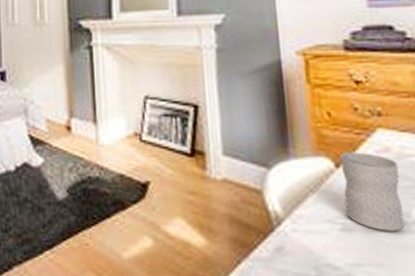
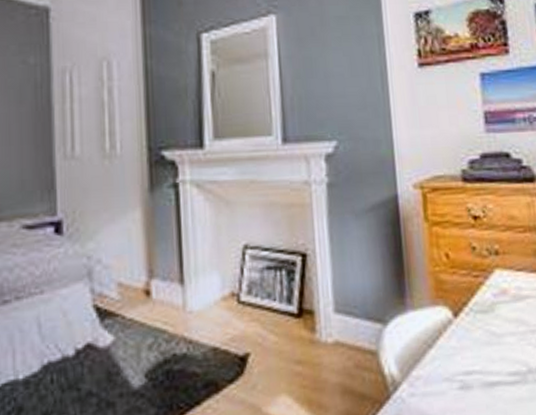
mug: present [340,152,405,231] -> none [458,297,521,385]

